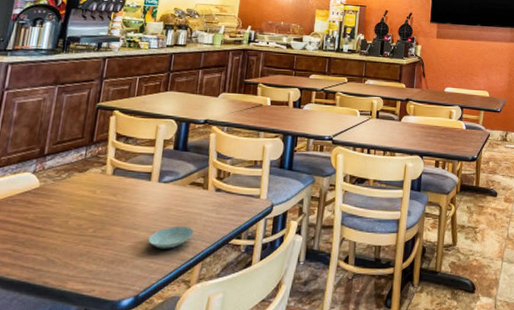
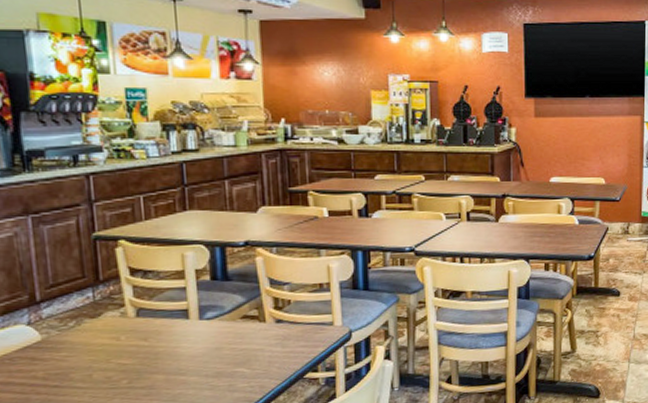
saucer: present [148,225,194,249] -> none [201,364,258,393]

